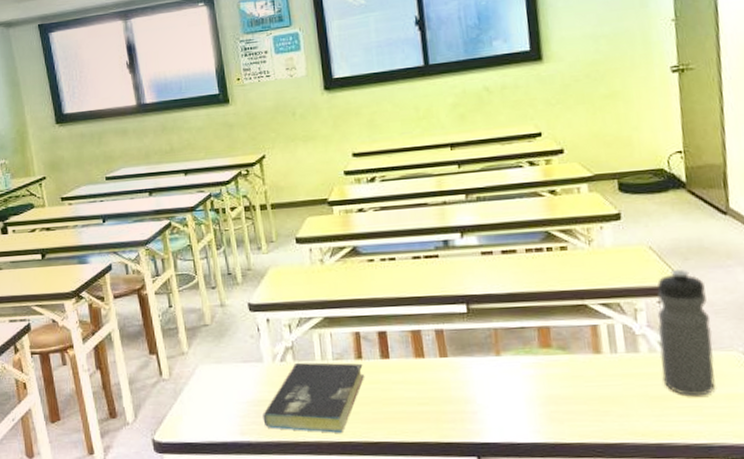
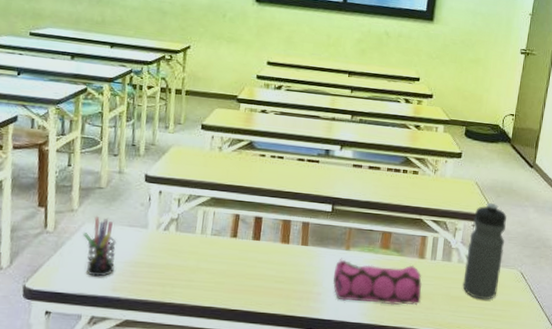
pen holder: none [198,357,238,422] -> present [83,217,117,277]
book: present [263,362,364,433] -> none [136,233,236,299]
pencil case: none [487,363,609,418] -> present [333,258,422,305]

